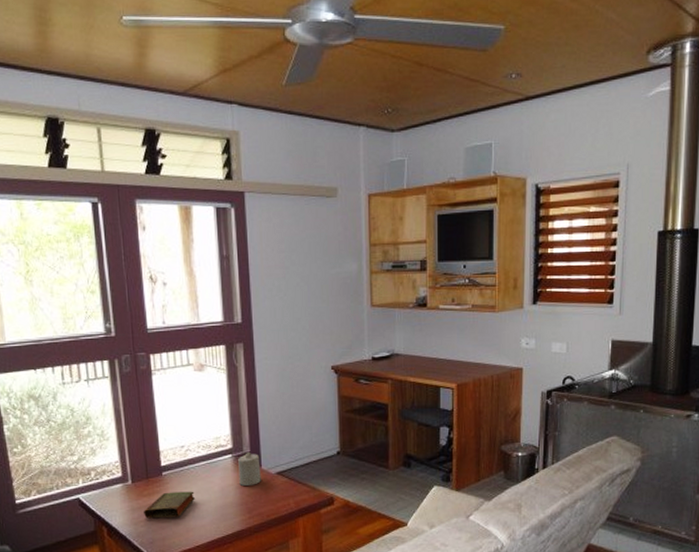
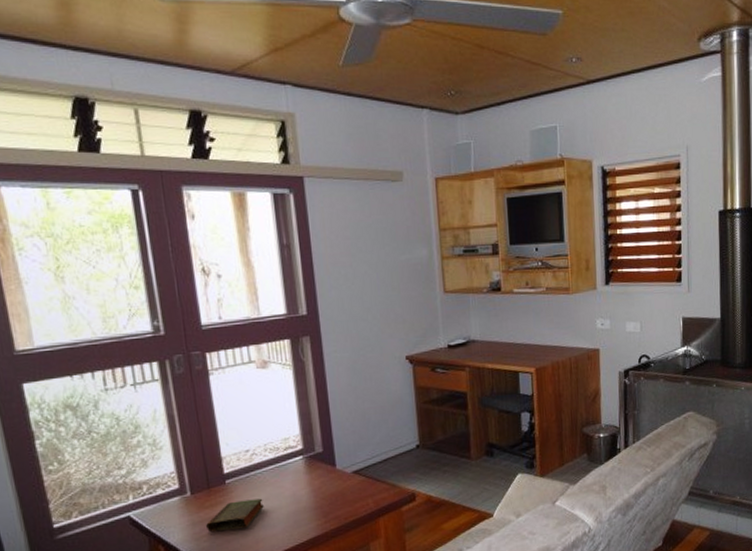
candle: present [238,451,261,486] -> none [310,451,336,489]

